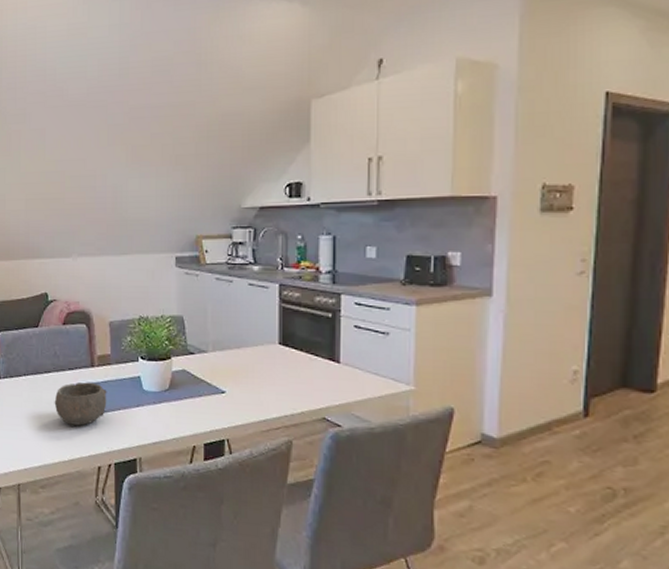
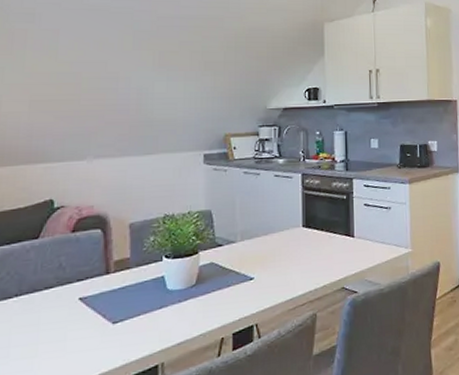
bowl: present [54,382,107,426] -> none [56,290,125,344]

